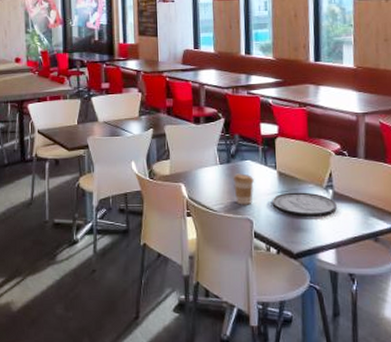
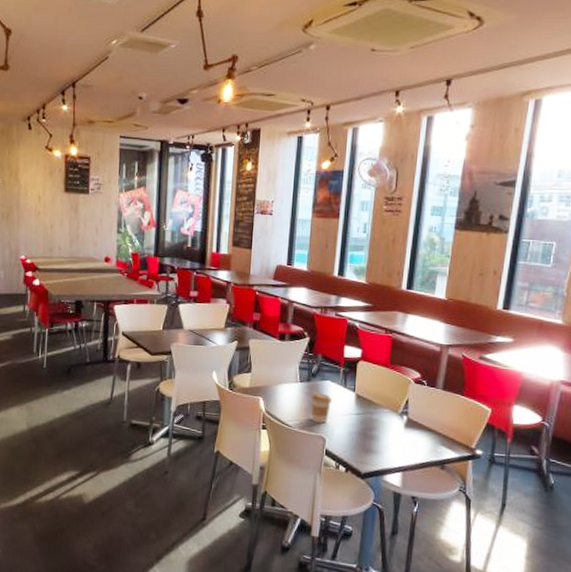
plate: present [272,192,337,217] -> none [346,415,409,441]

